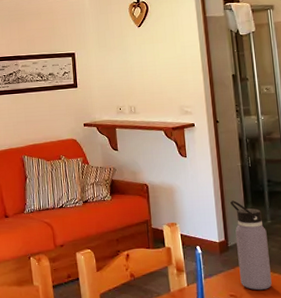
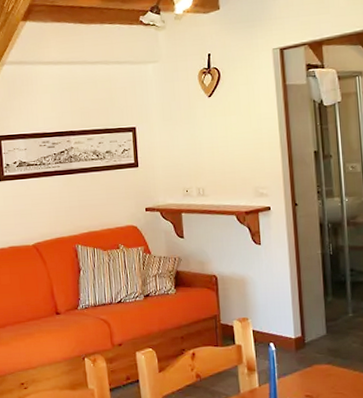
water bottle: present [230,200,272,291] -> none [308,292,352,390]

